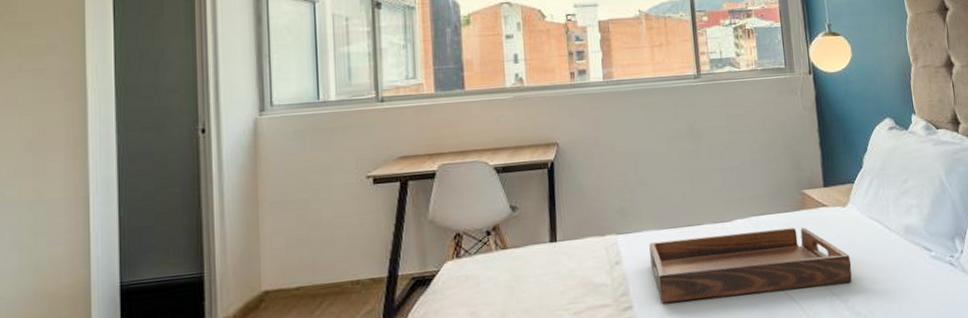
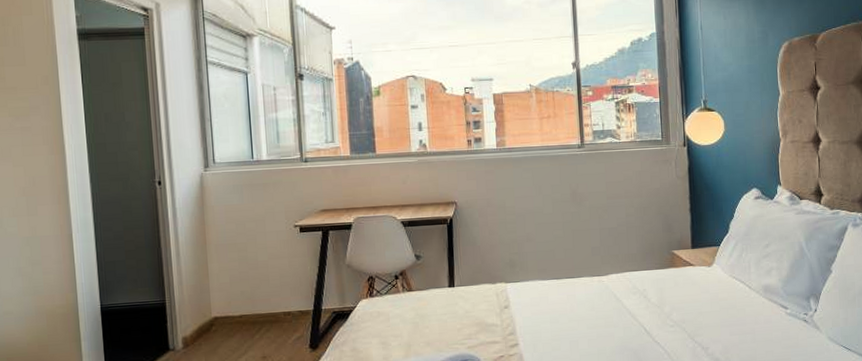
serving tray: present [649,227,852,303] -> none [534,283,713,343]

